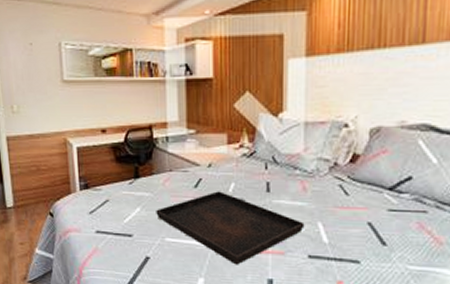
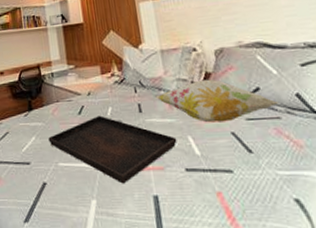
decorative pillow: none [289,161,429,211] -> present [155,79,278,123]

